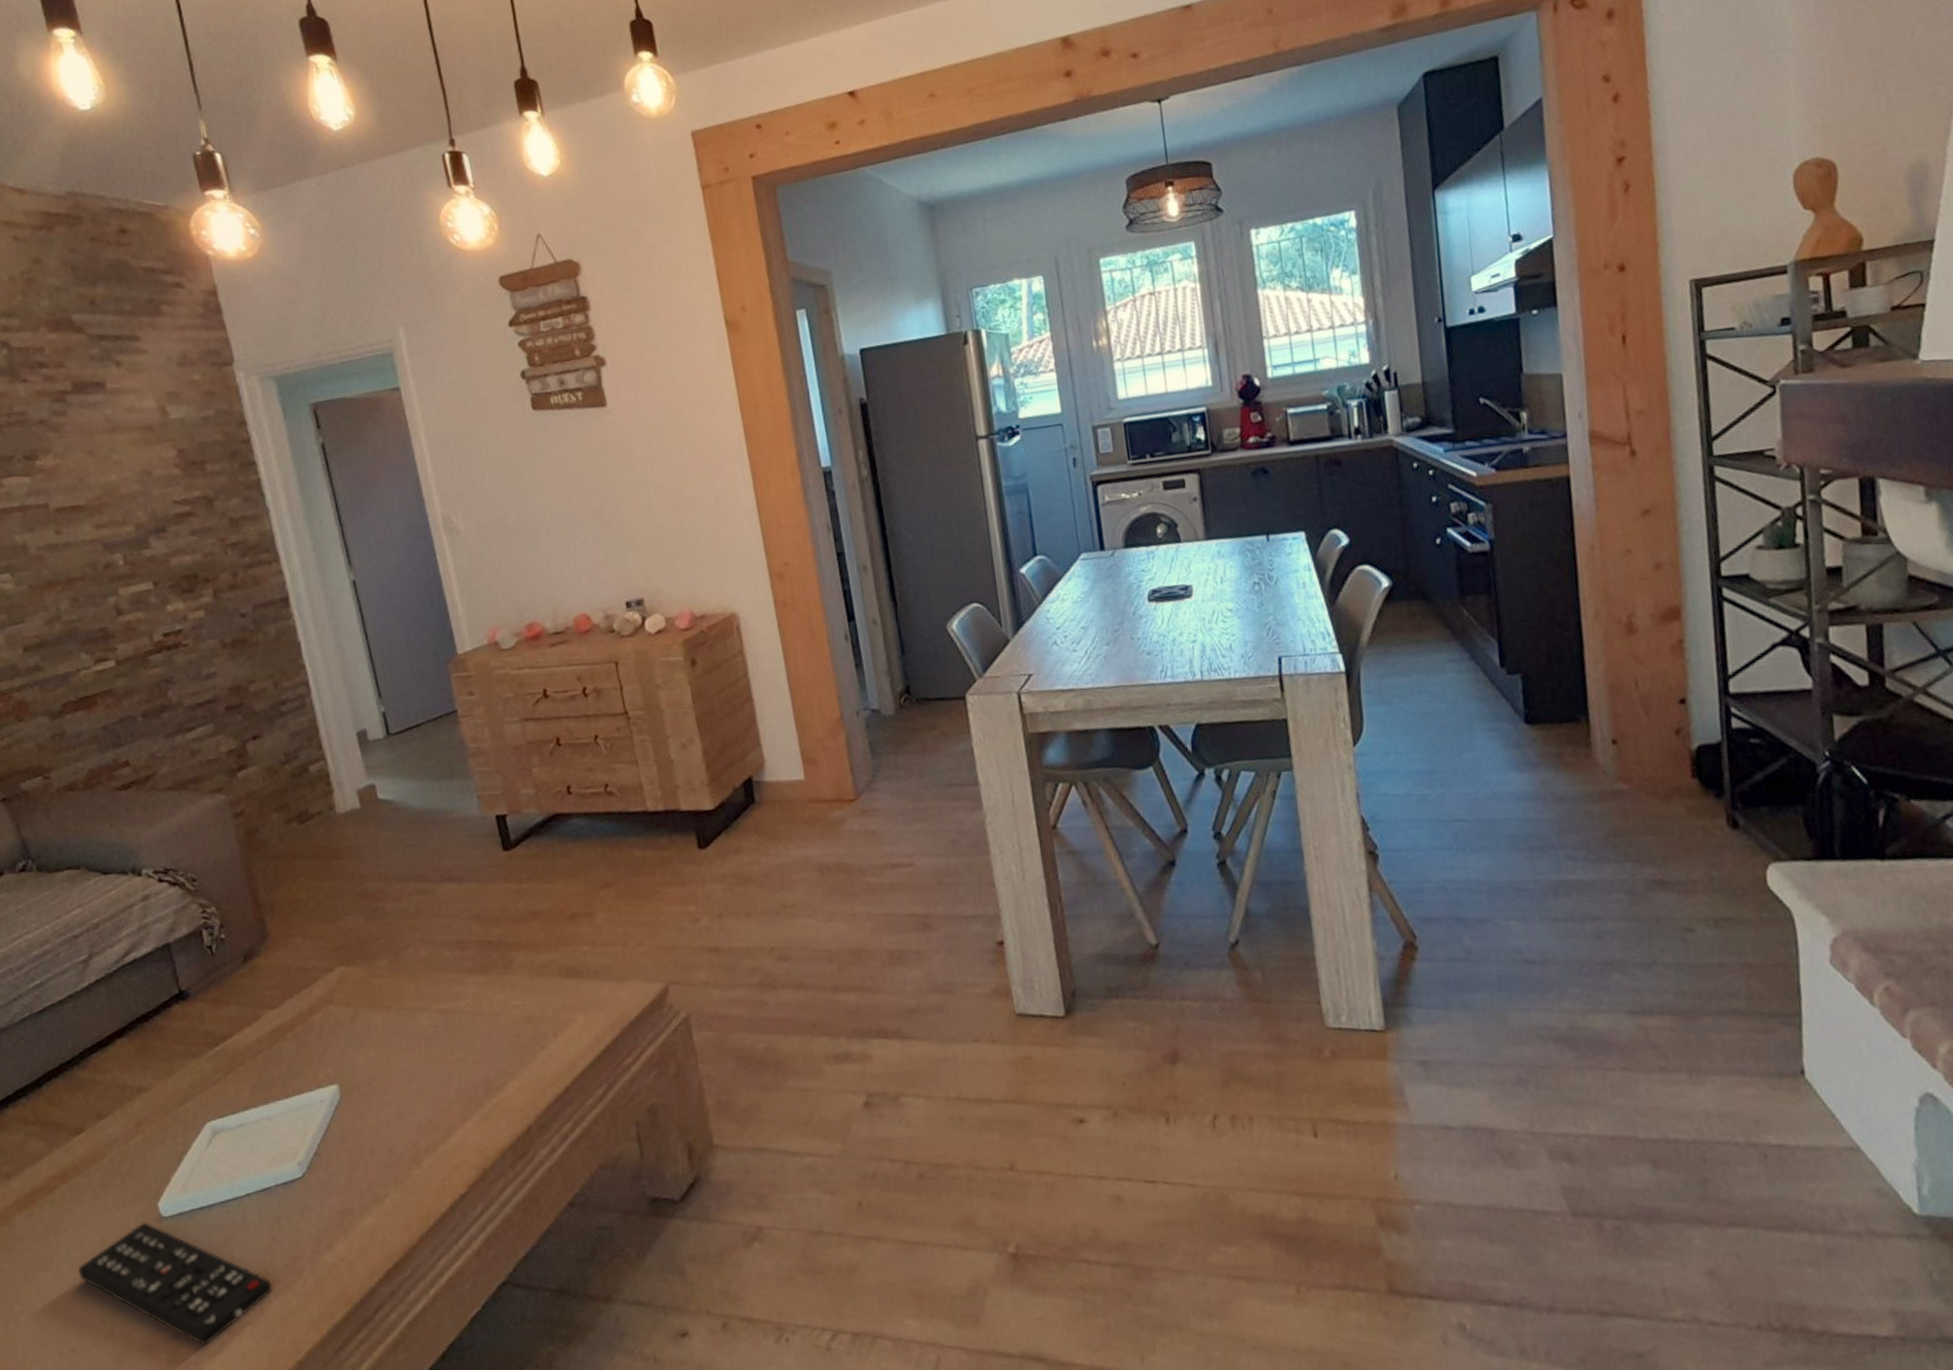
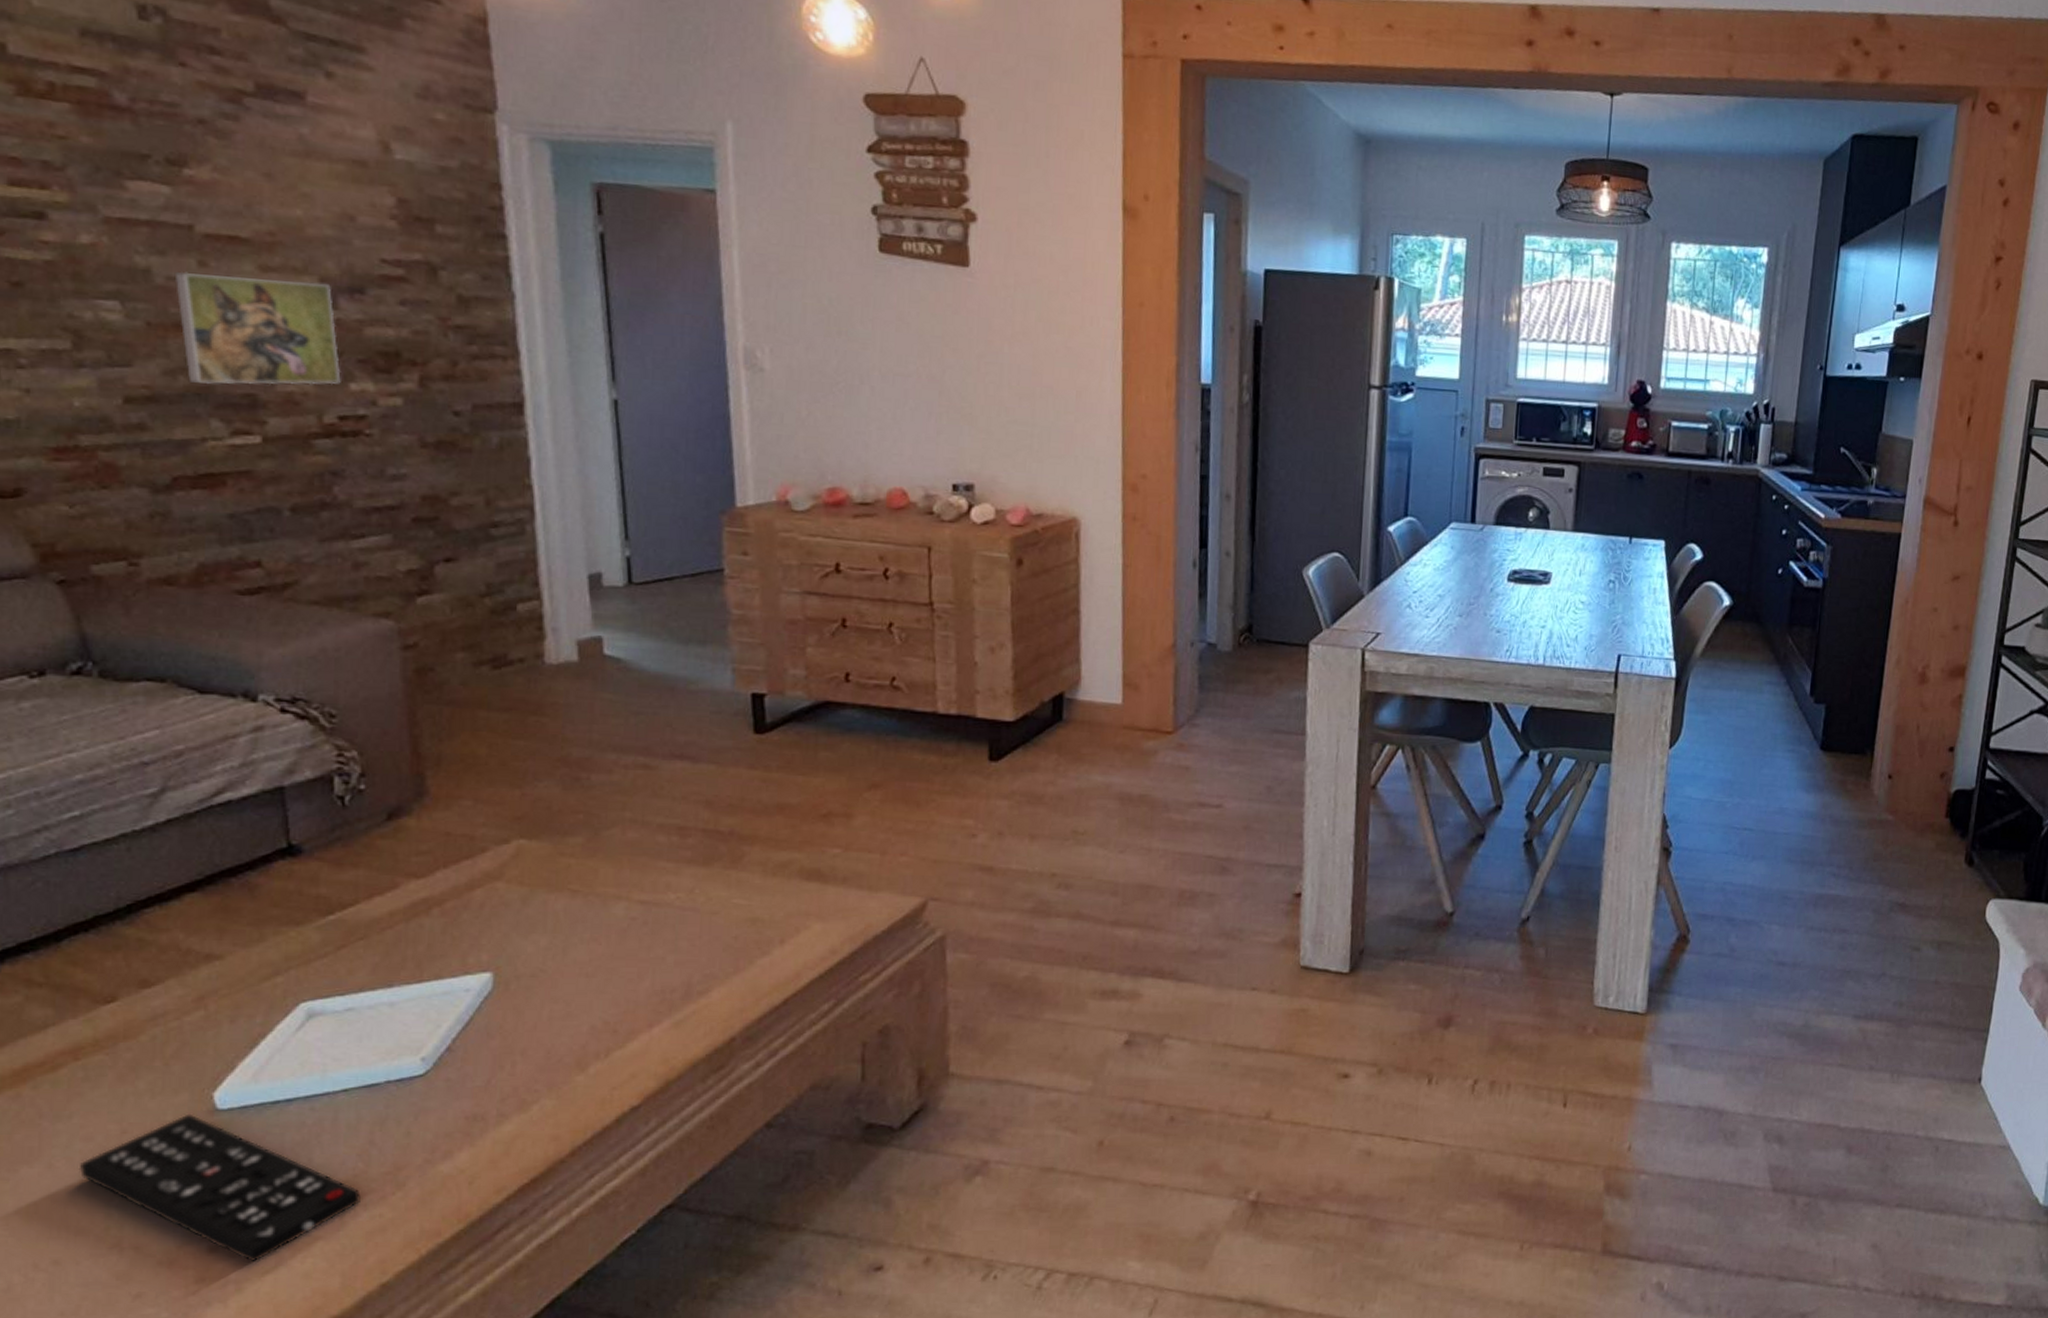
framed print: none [41,529,161,627] -> present [174,271,341,385]

